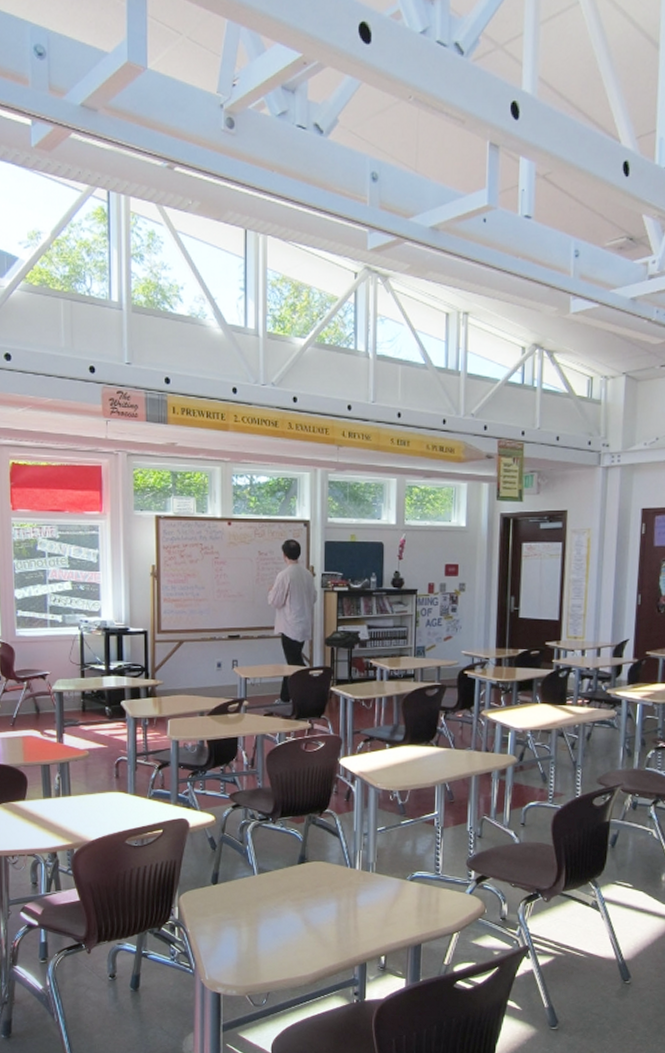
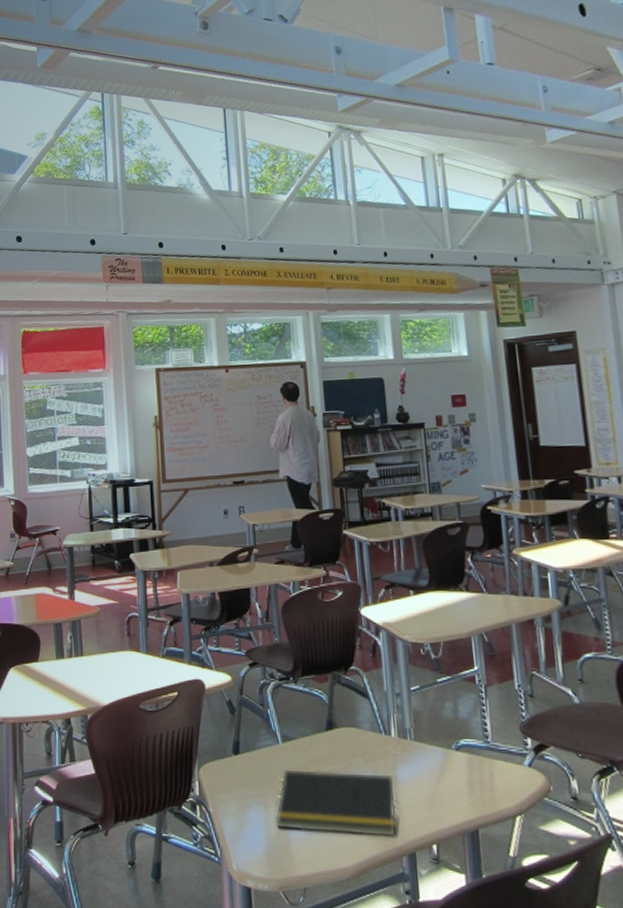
notepad: none [246,897,355,950] -> present [275,770,397,836]

